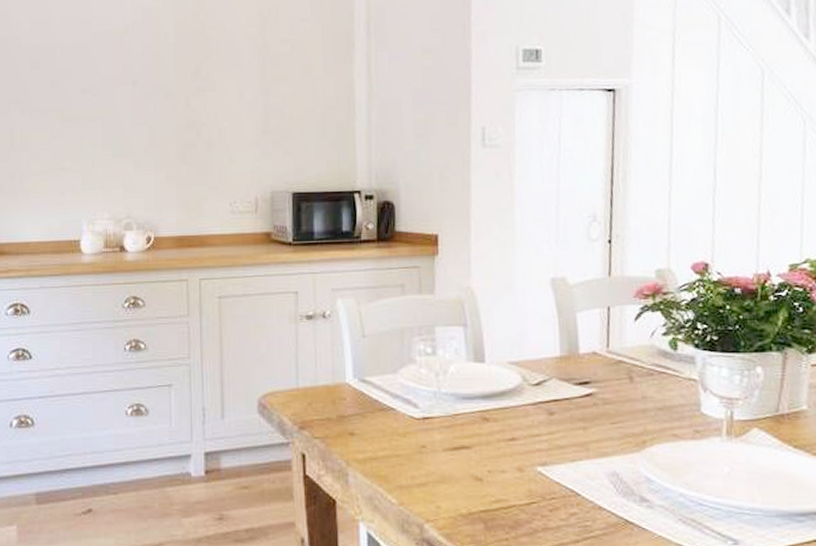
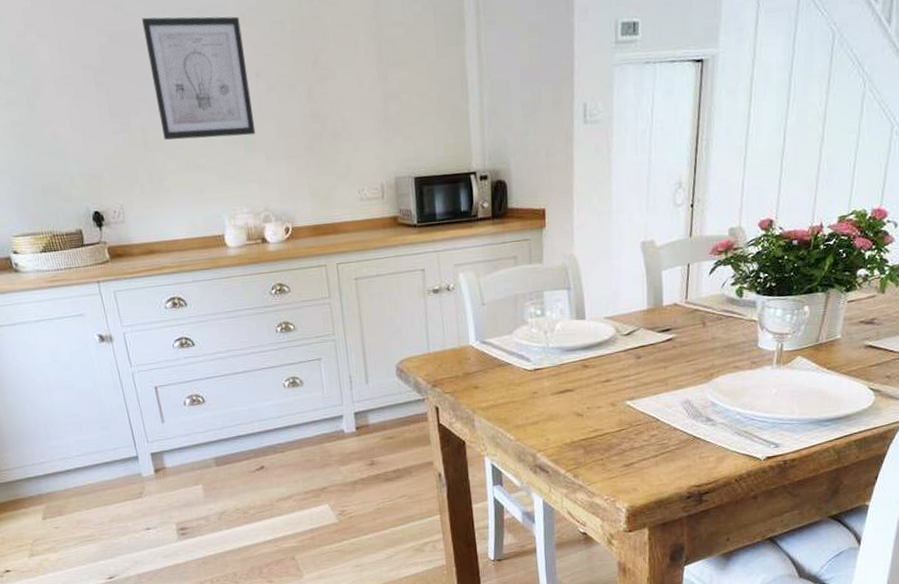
wall art: none [27,25,127,141] -> present [142,16,256,140]

